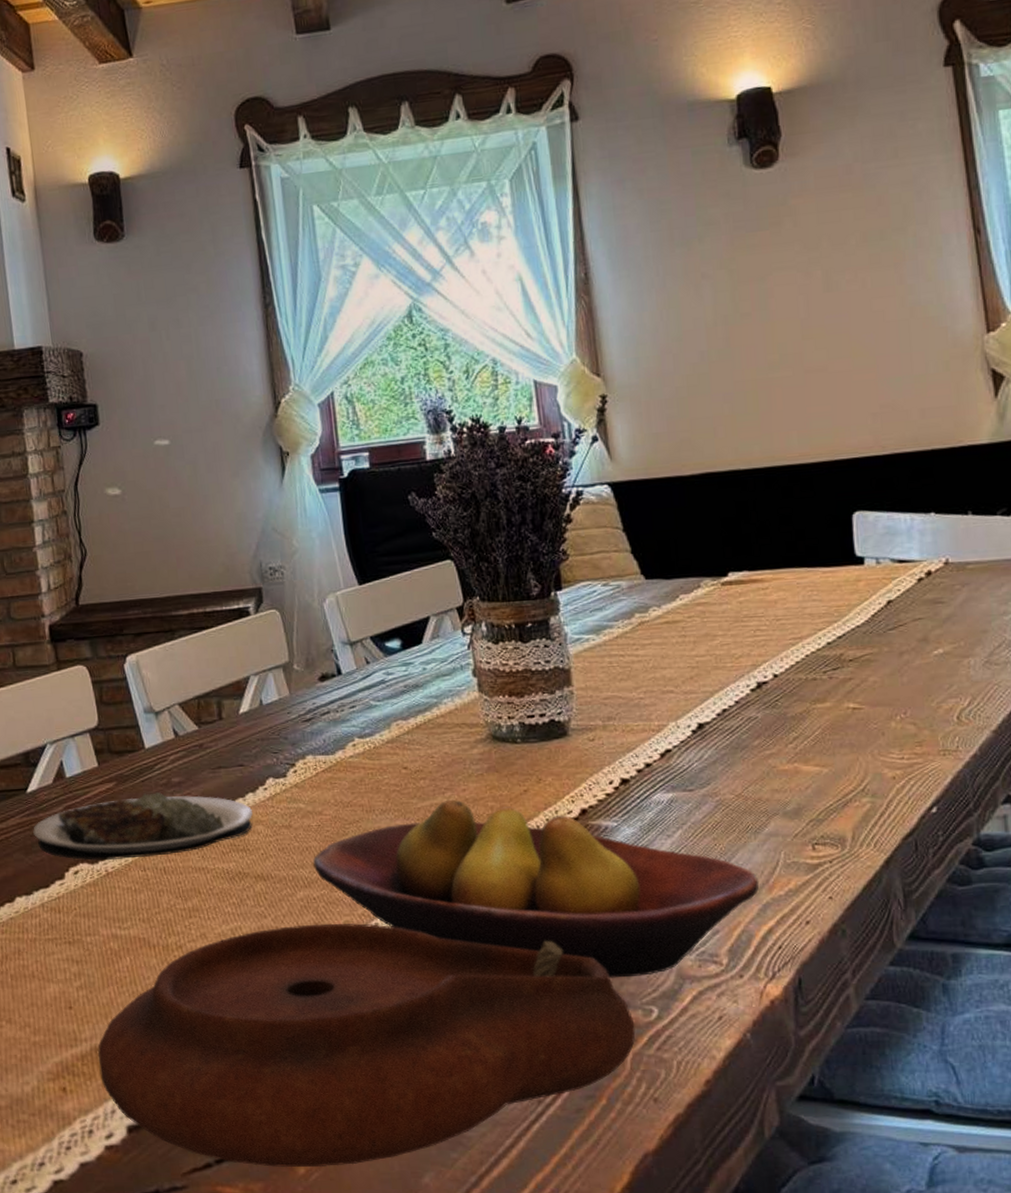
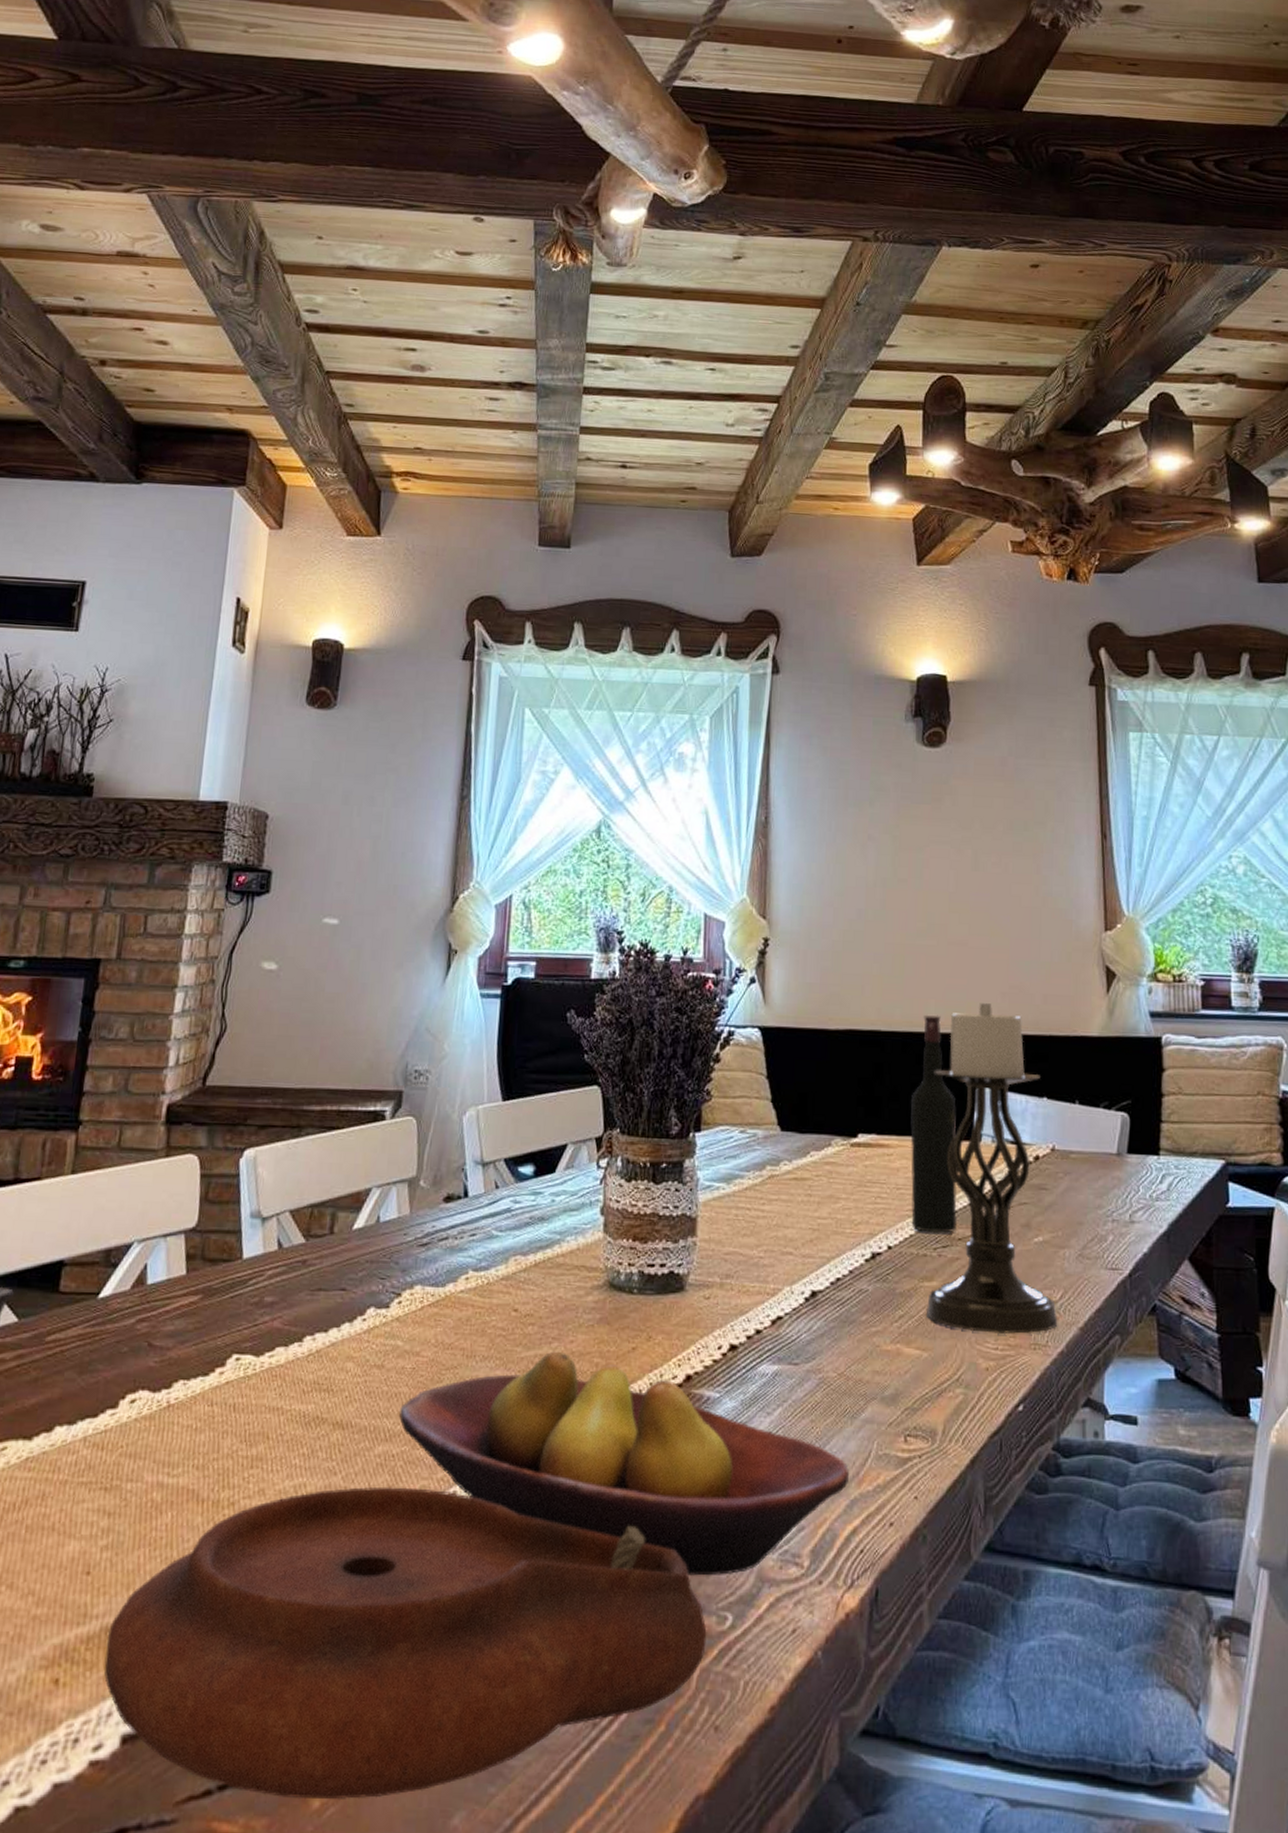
plate: present [33,792,253,861] -> none [94,1312,345,1390]
wine bottle: none [781,445,847,658] -> present [910,1014,958,1233]
candle holder: none [804,426,968,745] -> present [927,1003,1058,1334]

